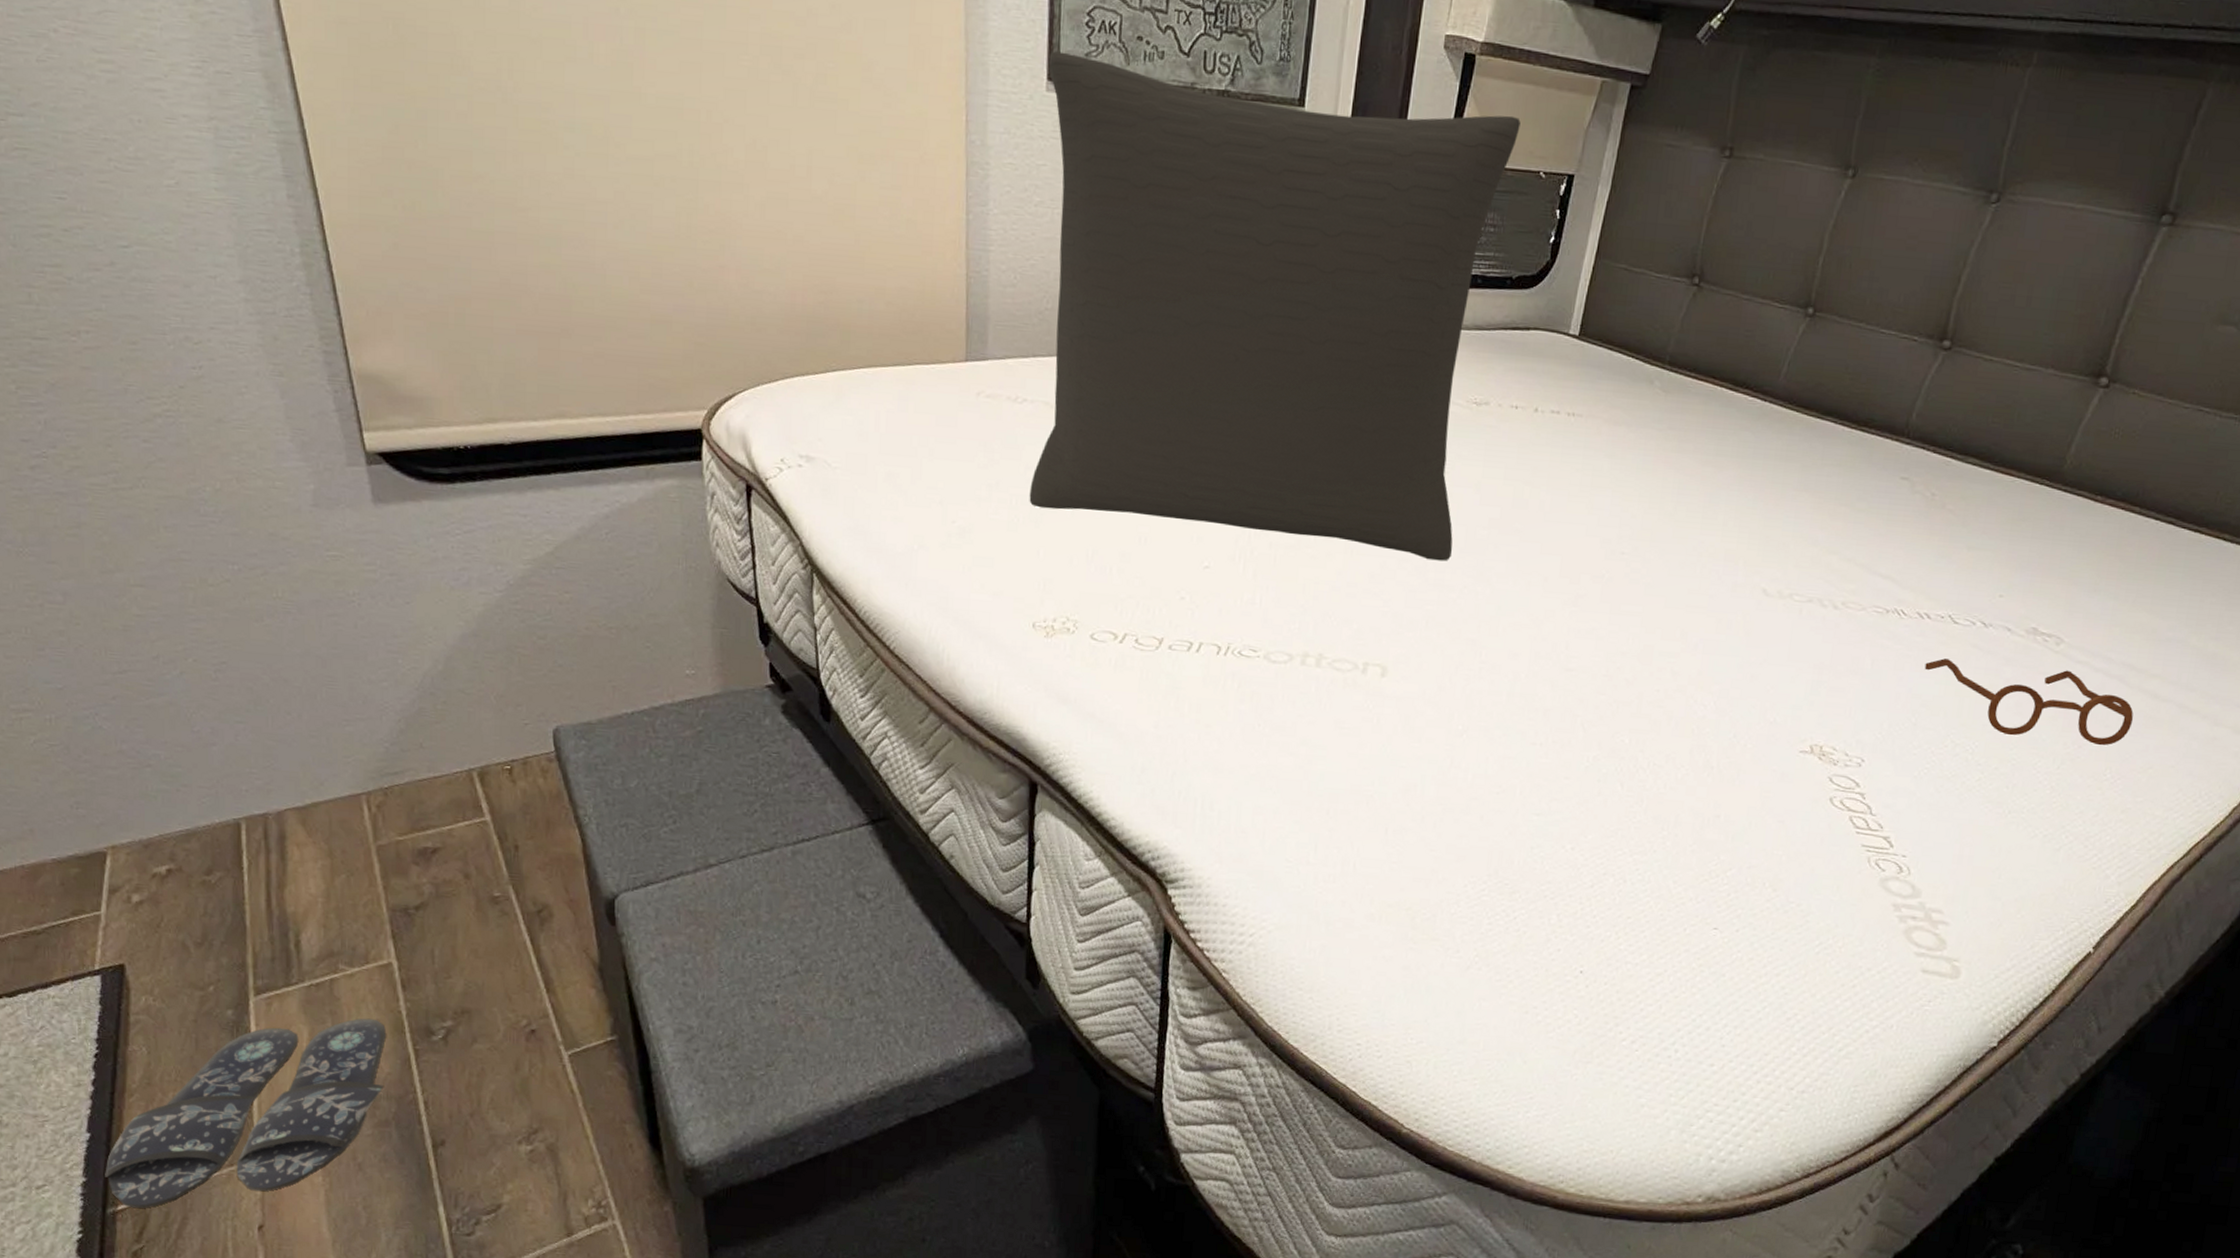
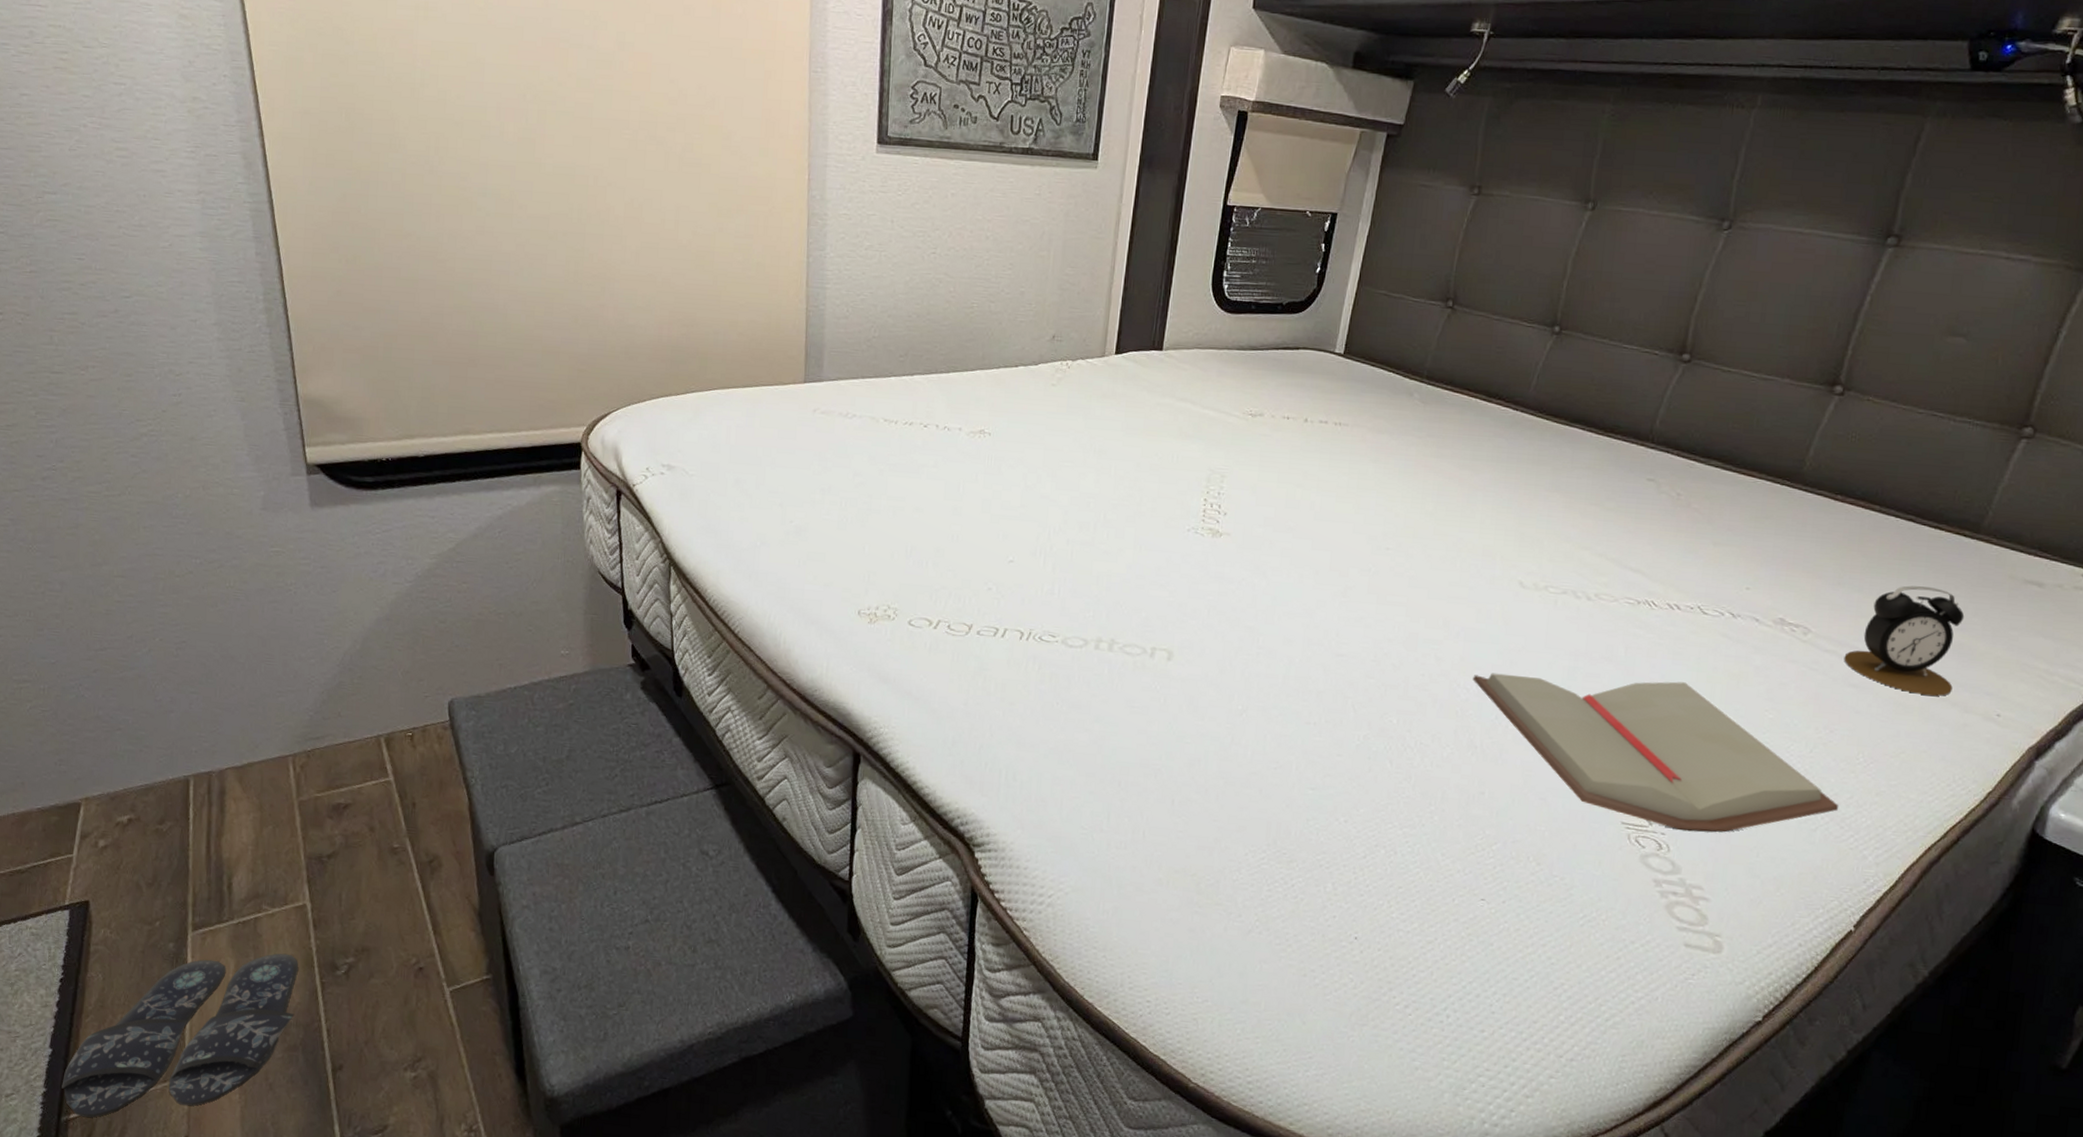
pillow: present [1029,51,1521,561] -> none [856,119,1288,556]
paperback book: none [1710,687,2084,854] -> present [1472,673,1839,833]
glasses: present [1924,658,2134,746] -> none [1676,647,1884,731]
alarm clock: none [2096,592,2220,709] -> present [1844,585,1965,696]

